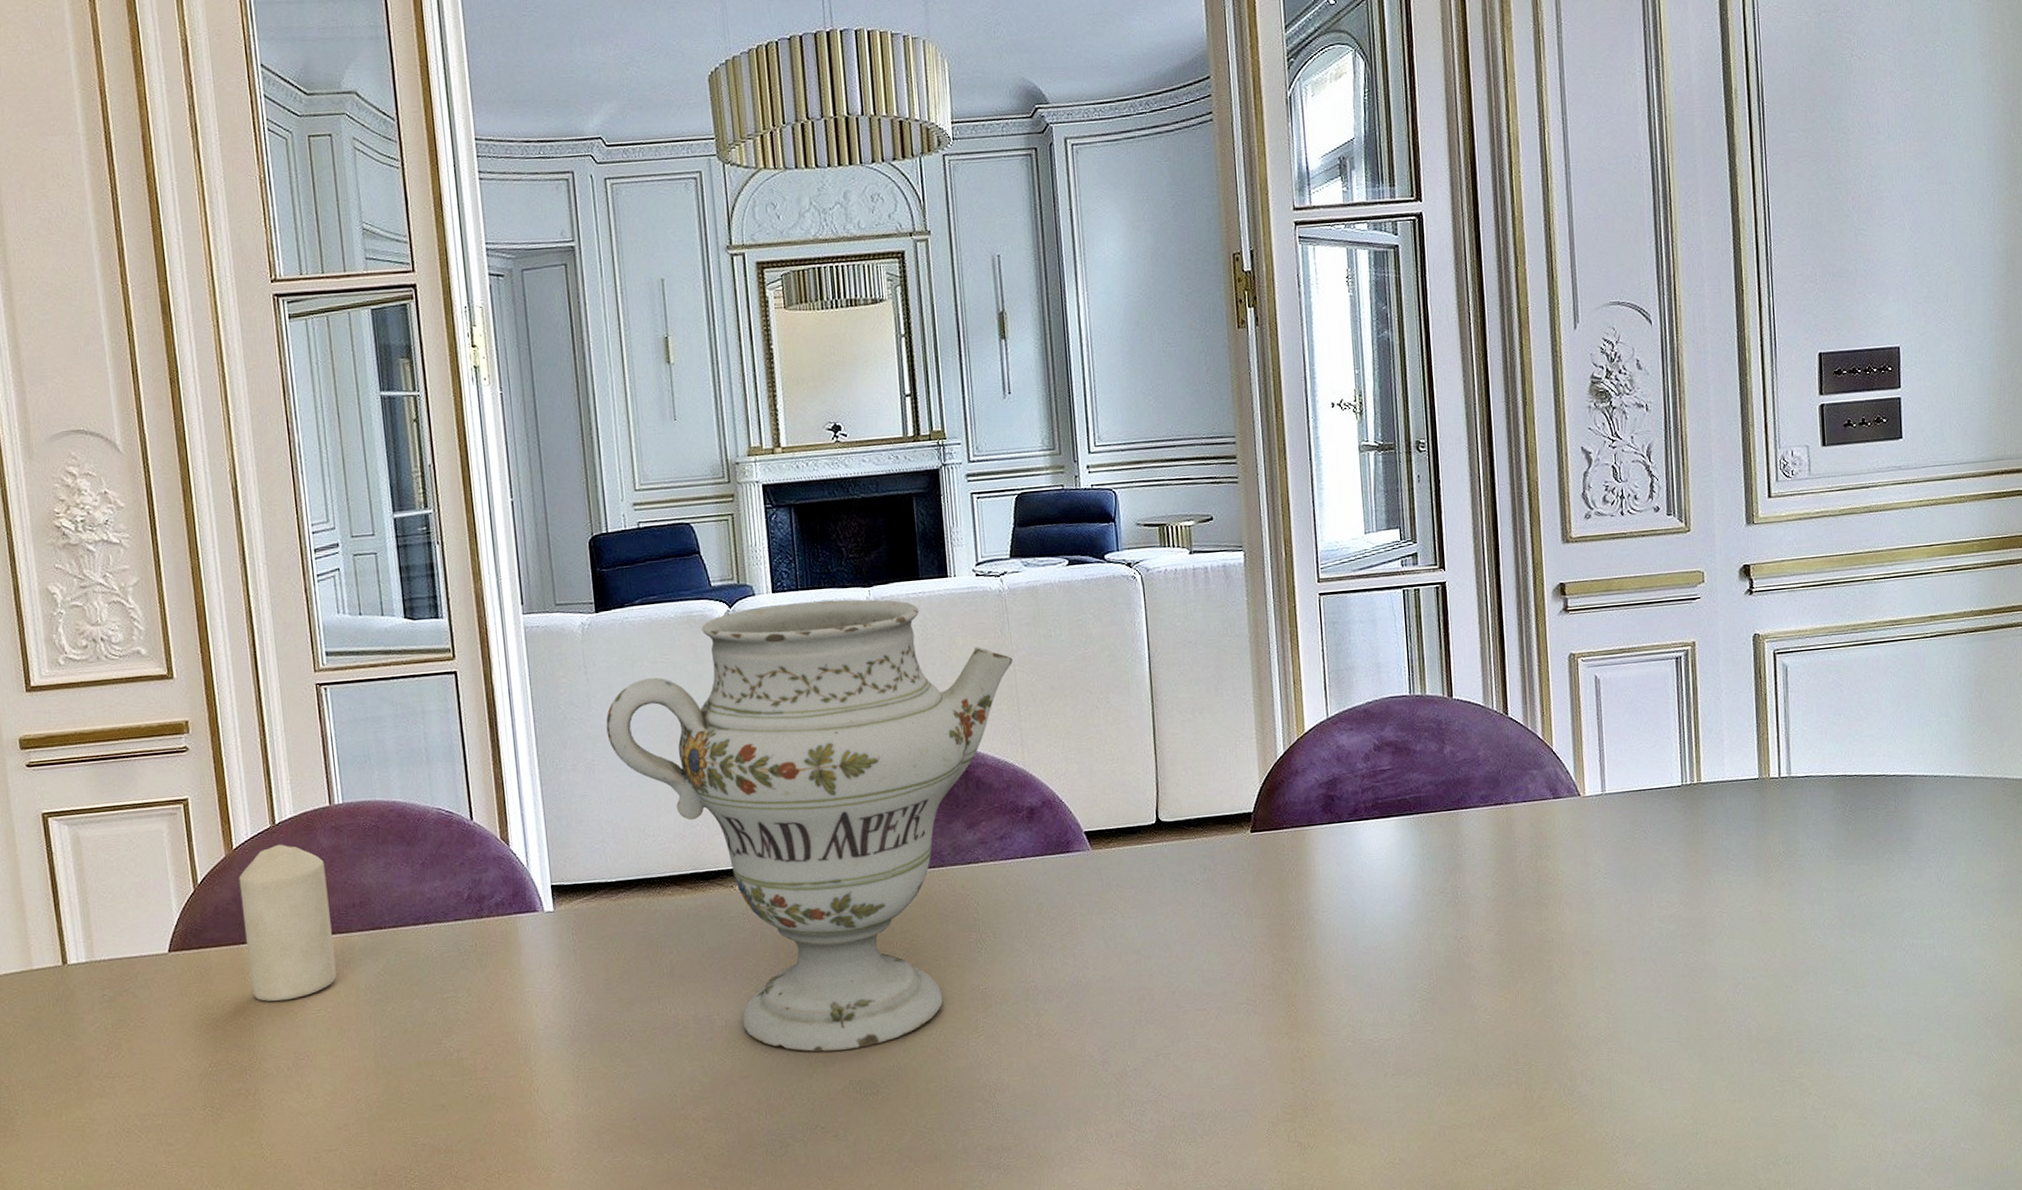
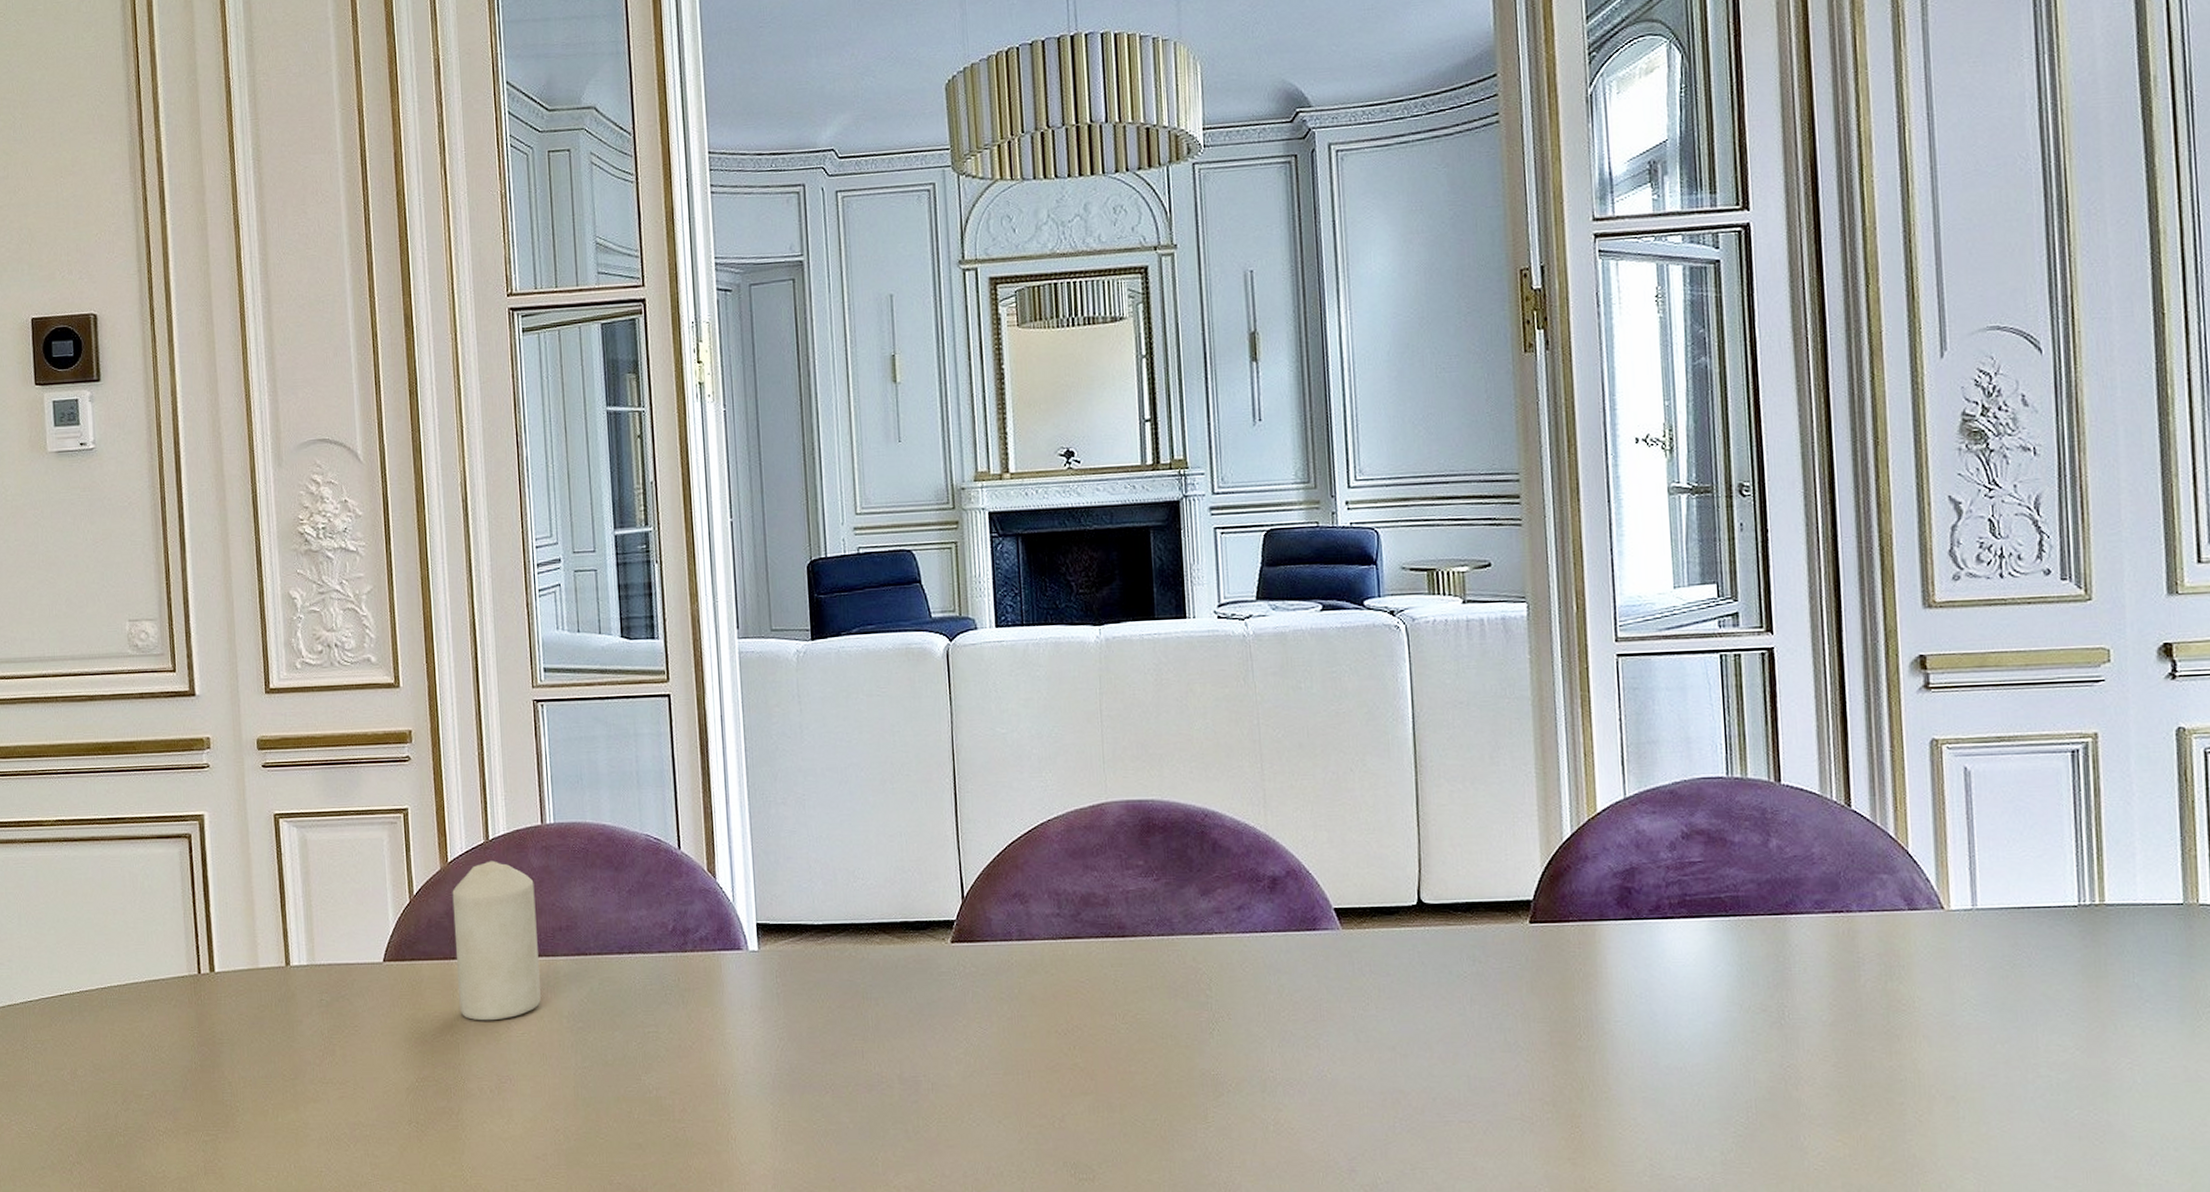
decorative vase: present [606,599,1013,1052] -> none [818,637,1256,1129]

